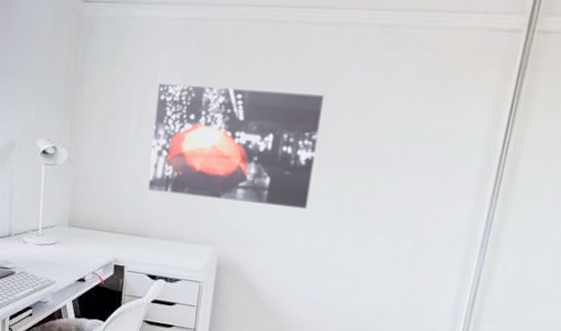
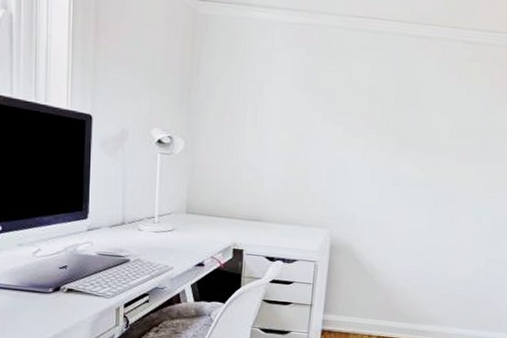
wall art: present [148,83,324,210] -> none [265,80,418,195]

